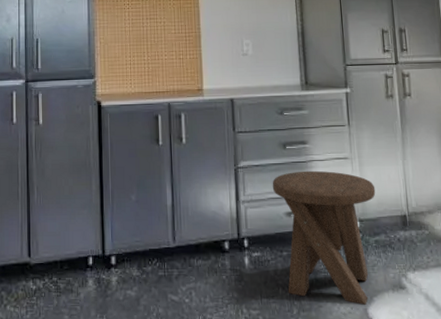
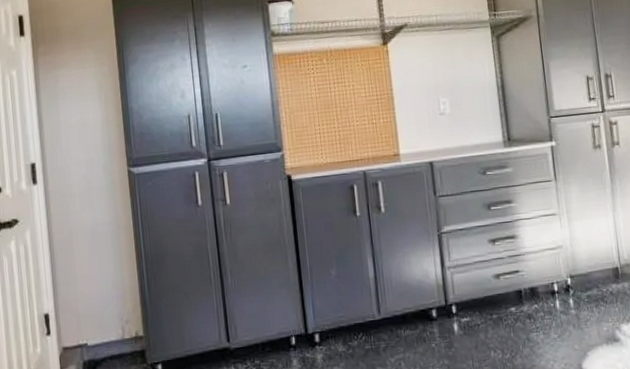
music stool: present [272,170,376,305] -> none [478,229,586,361]

